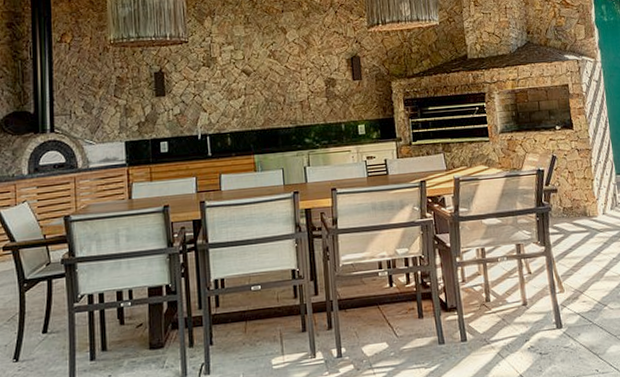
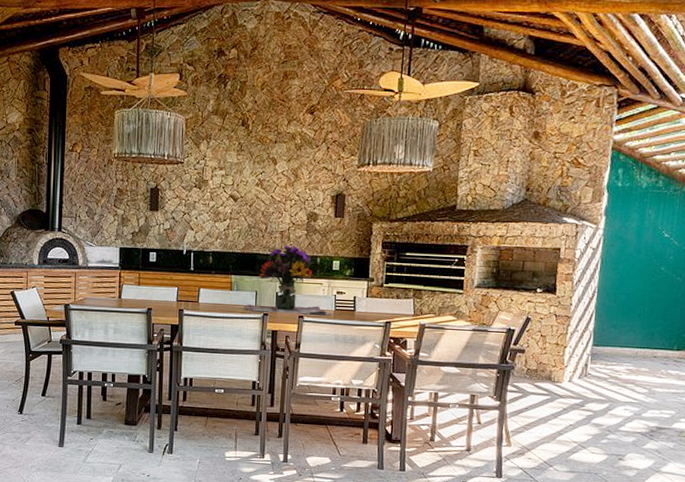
flower arrangement: none [271,113,365,192] -> present [243,243,331,316]

